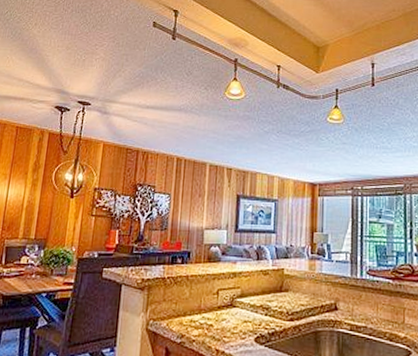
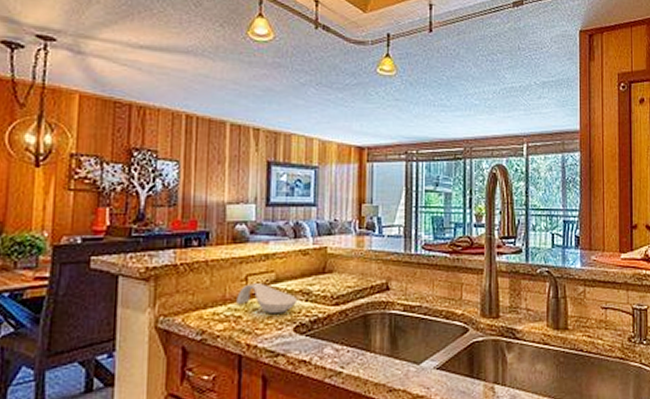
spoon rest: none [209,297,259,325] -> present [236,283,298,315]

